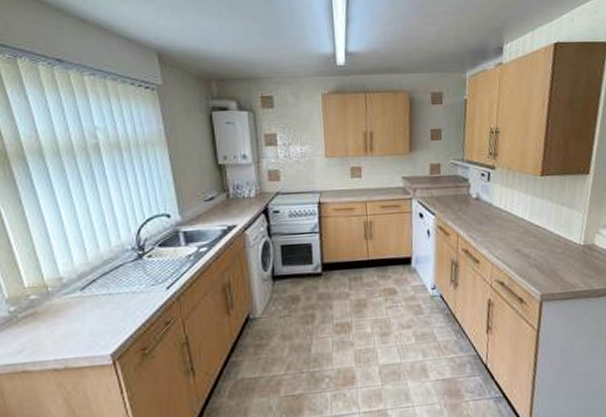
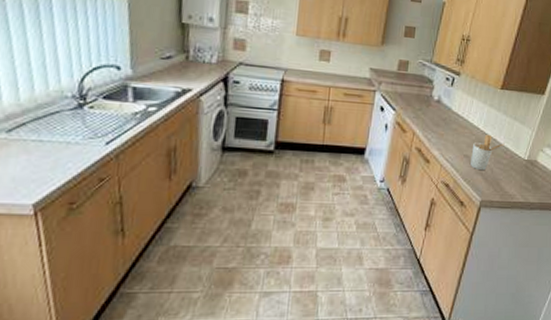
utensil holder: none [521,225,556,264] -> present [469,135,505,171]

